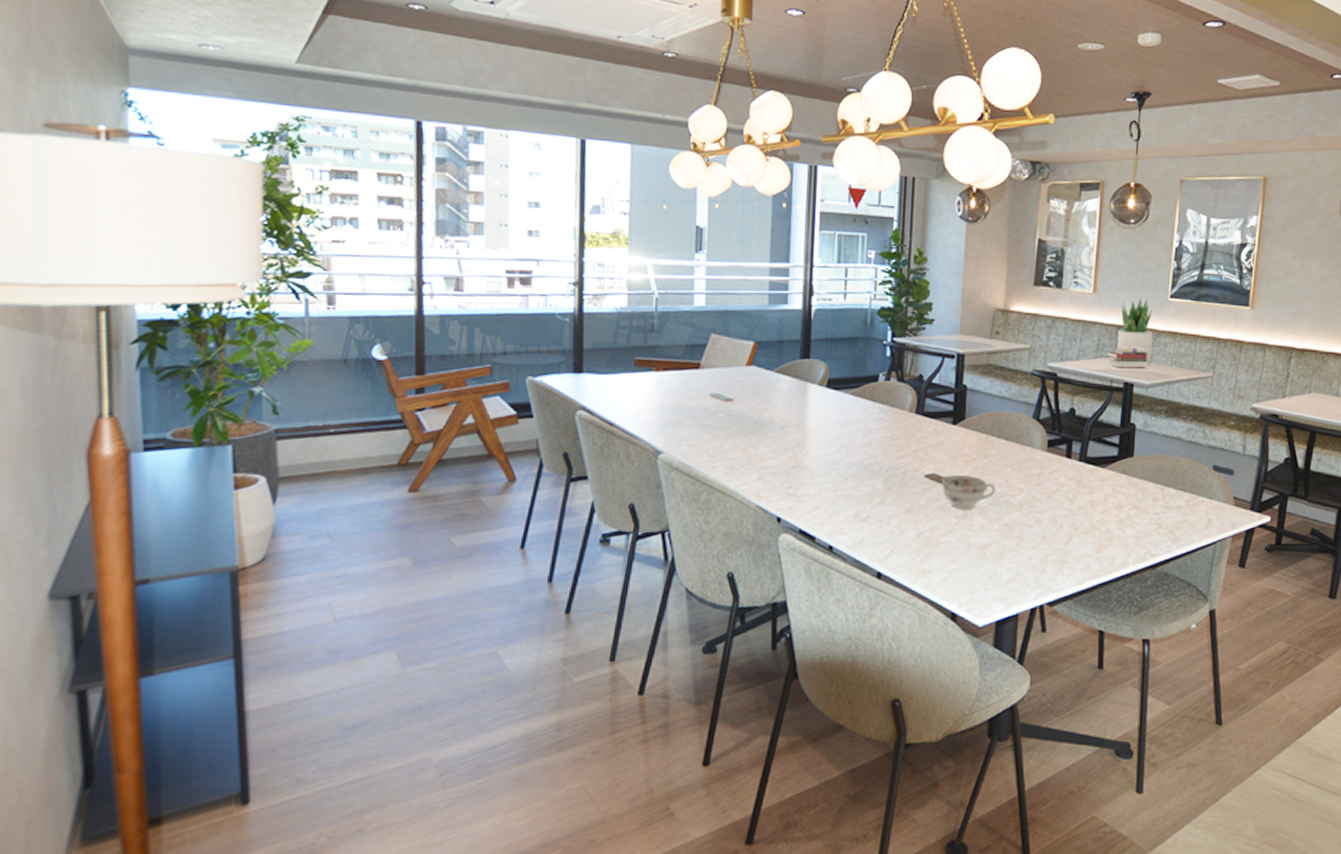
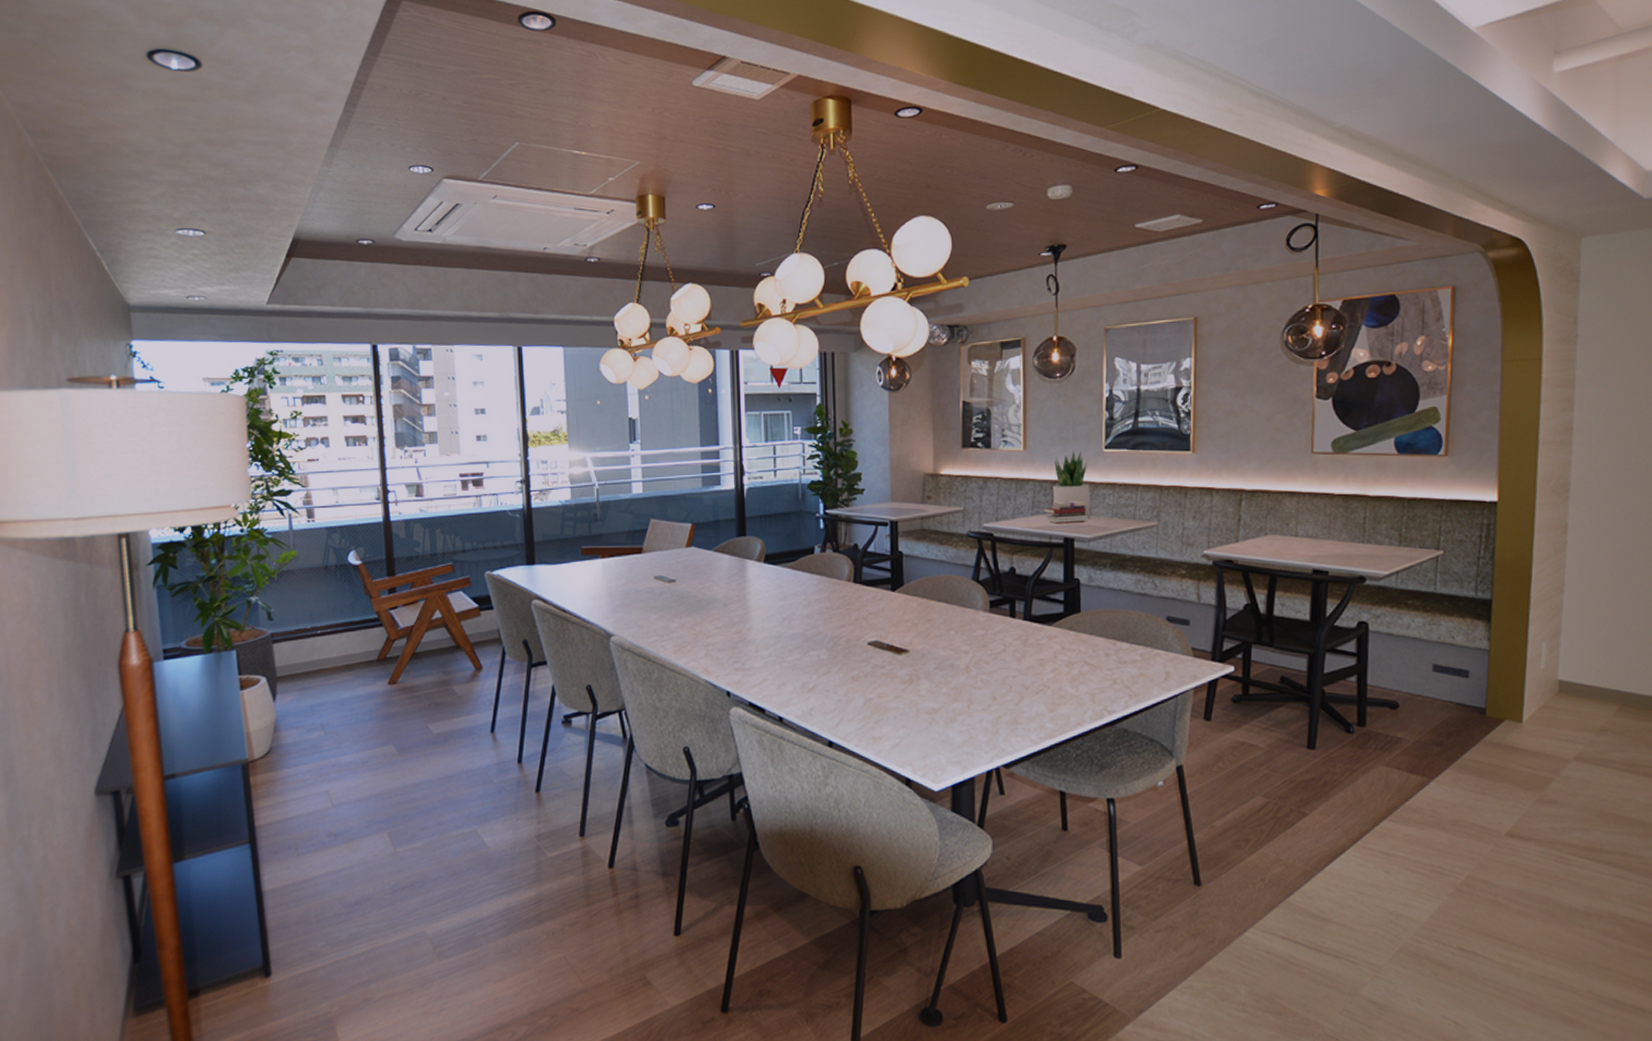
teacup: present [942,474,996,509] -> none [886,640,941,674]

